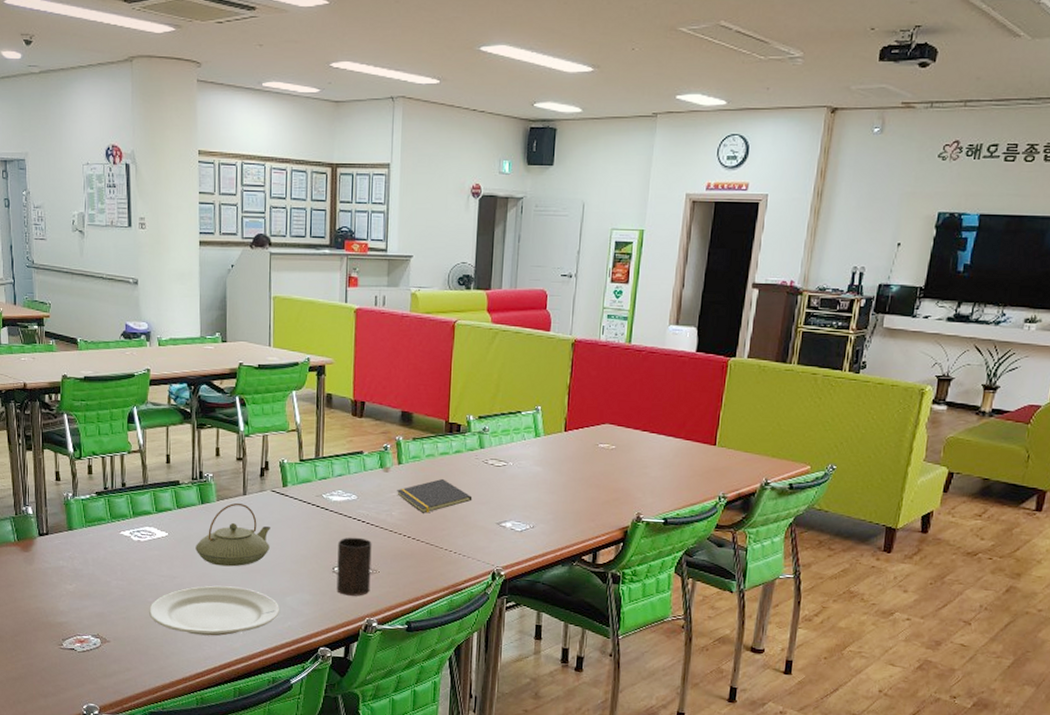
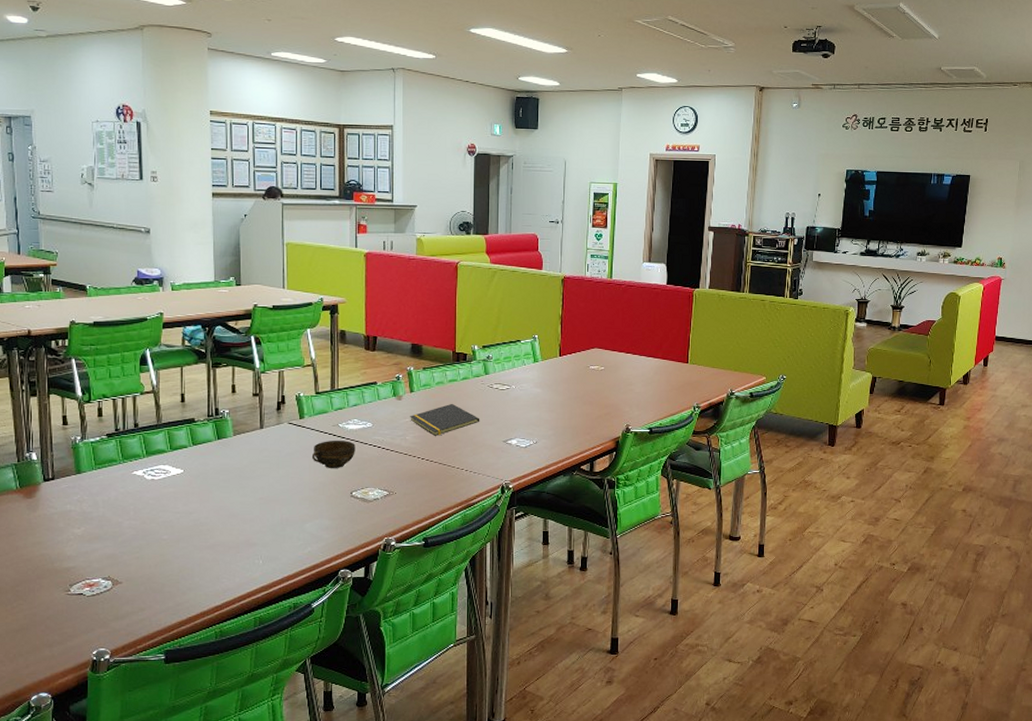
plate: present [149,585,280,636] -> none [164,517,300,568]
teapot: present [195,502,270,567] -> none [212,436,288,499]
cup: none [294,511,339,541] -> present [311,440,355,468]
cup: present [336,537,372,596] -> none [355,462,388,518]

